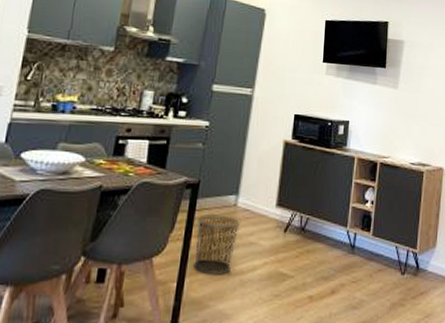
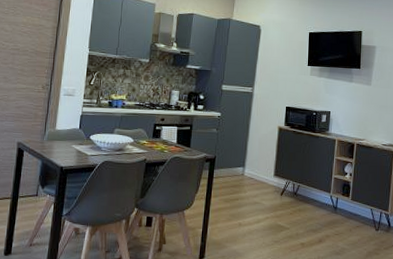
waste bin: present [193,213,240,275] -> none [214,180,247,225]

